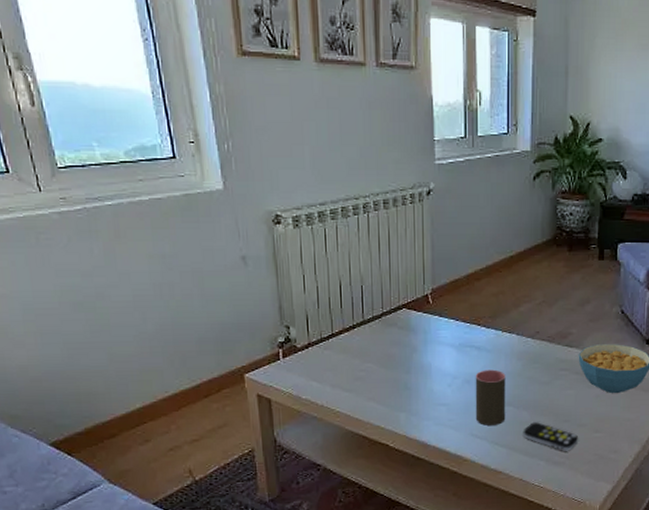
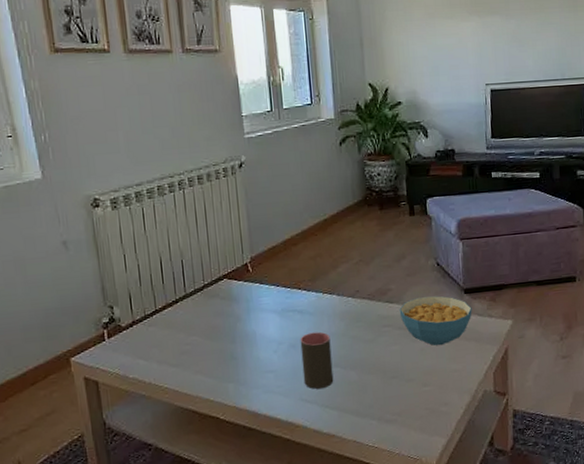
remote control: present [523,422,579,451] -> none [352,381,409,409]

